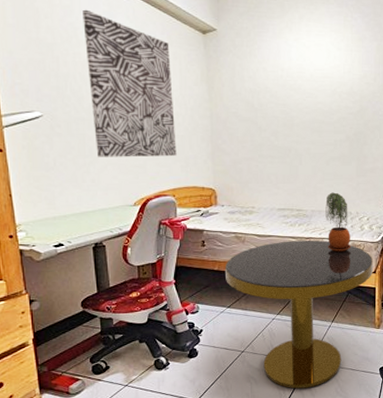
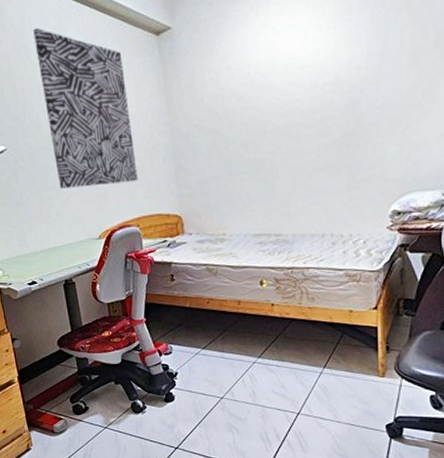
side table: present [224,240,374,389] -> none [196,270,374,443]
potted plant: present [325,192,351,253] -> none [310,211,345,285]

